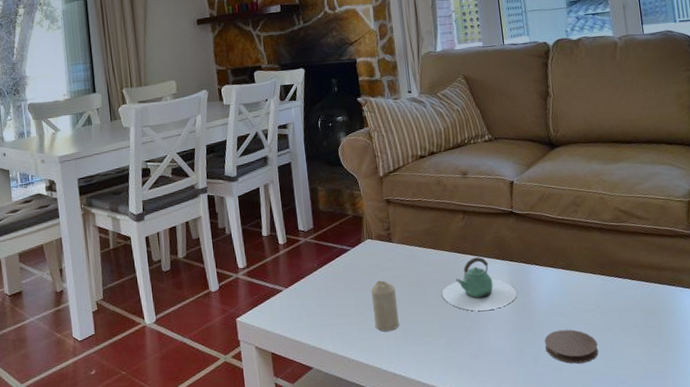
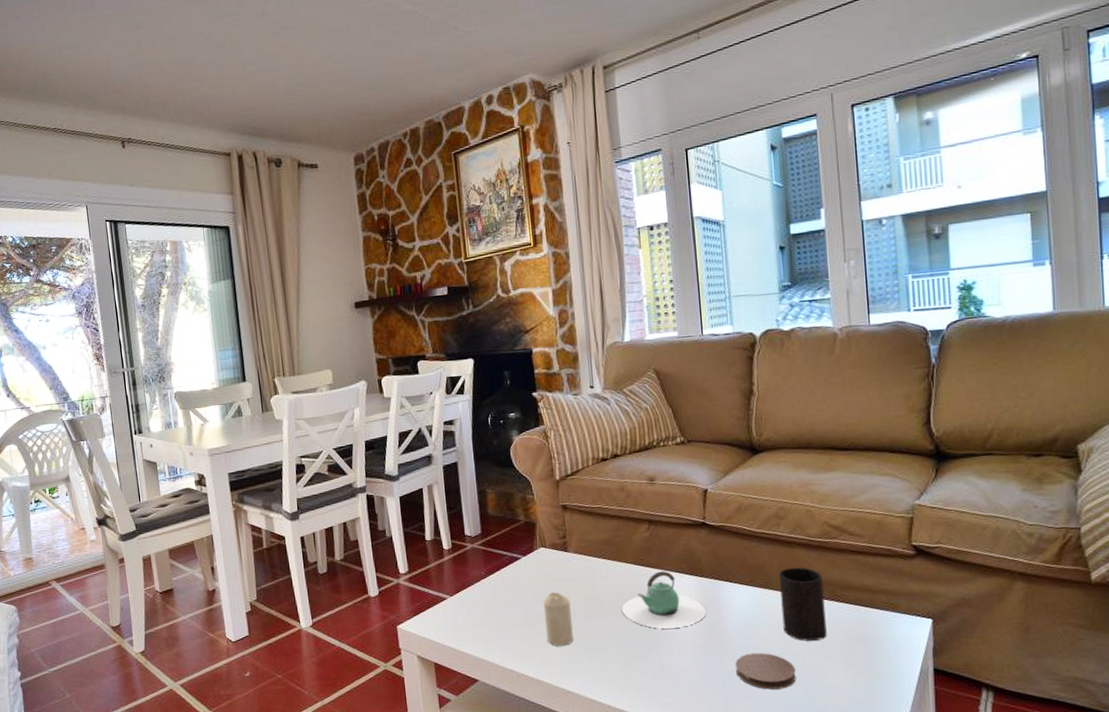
cup: none [579,249,623,317] -> present [779,567,827,641]

